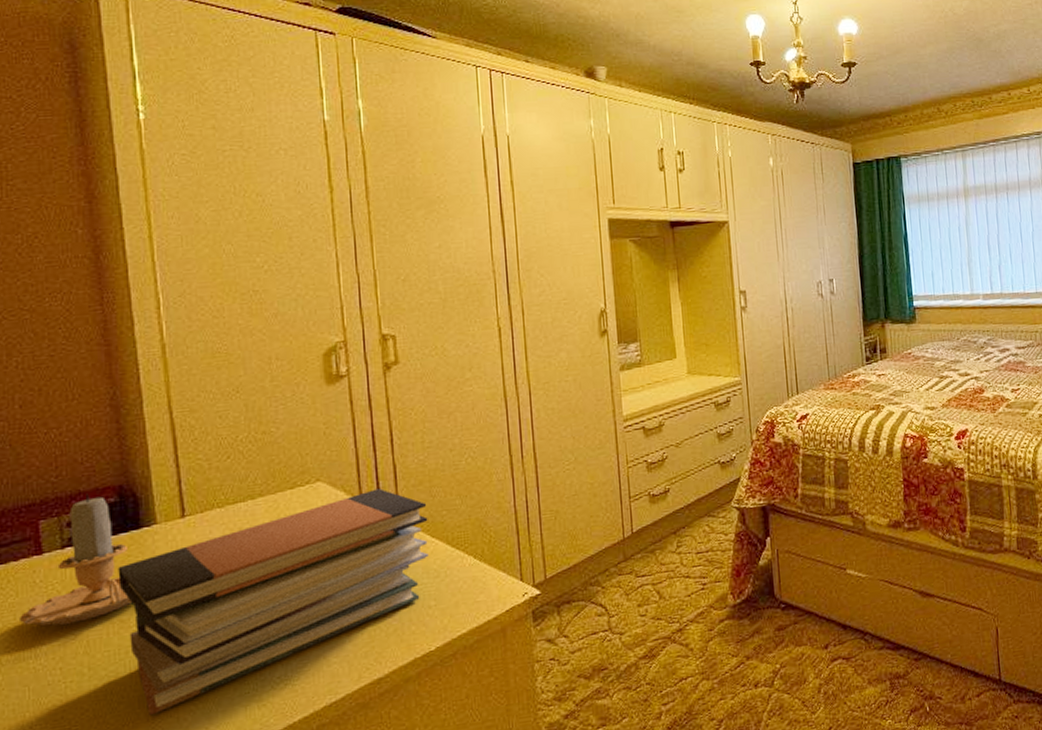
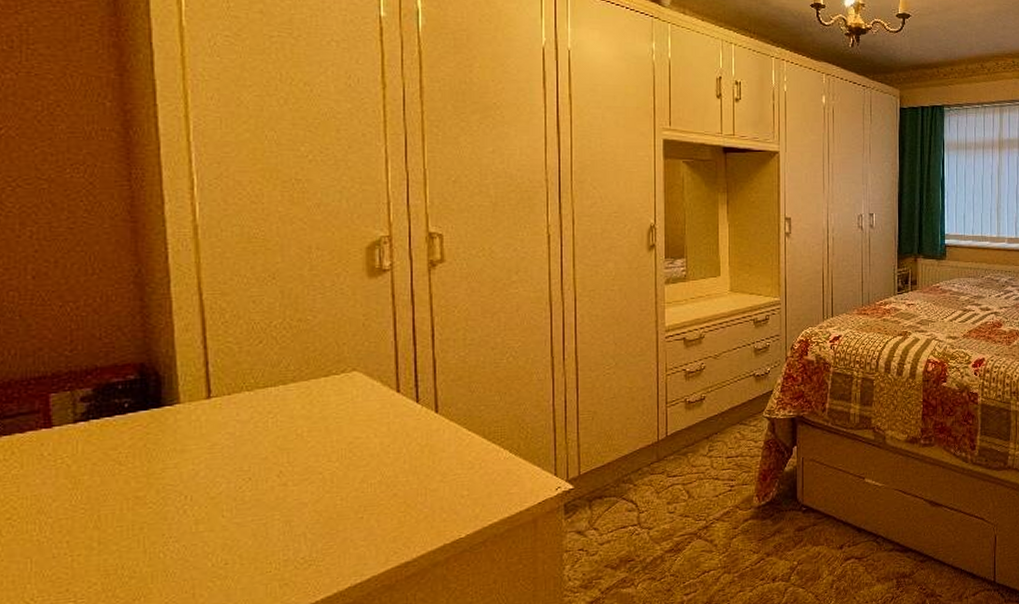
candle: present [20,493,132,626] -> none [24,369,149,500]
book stack: present [118,488,429,716] -> none [135,381,465,591]

